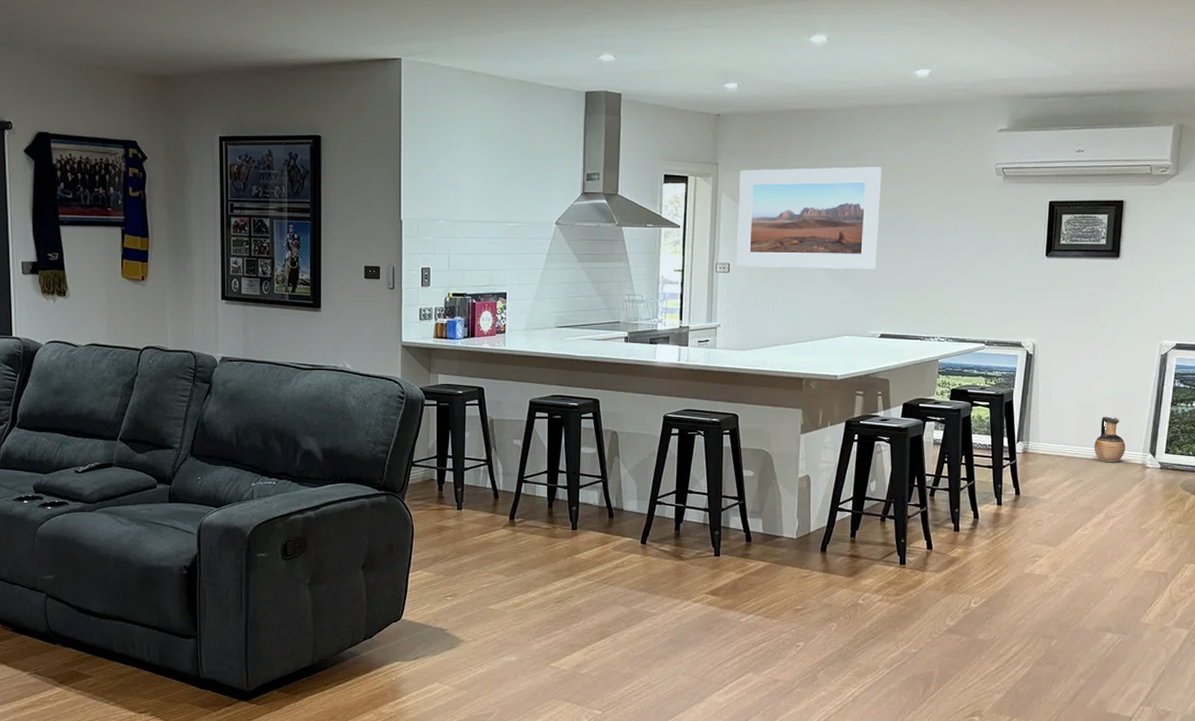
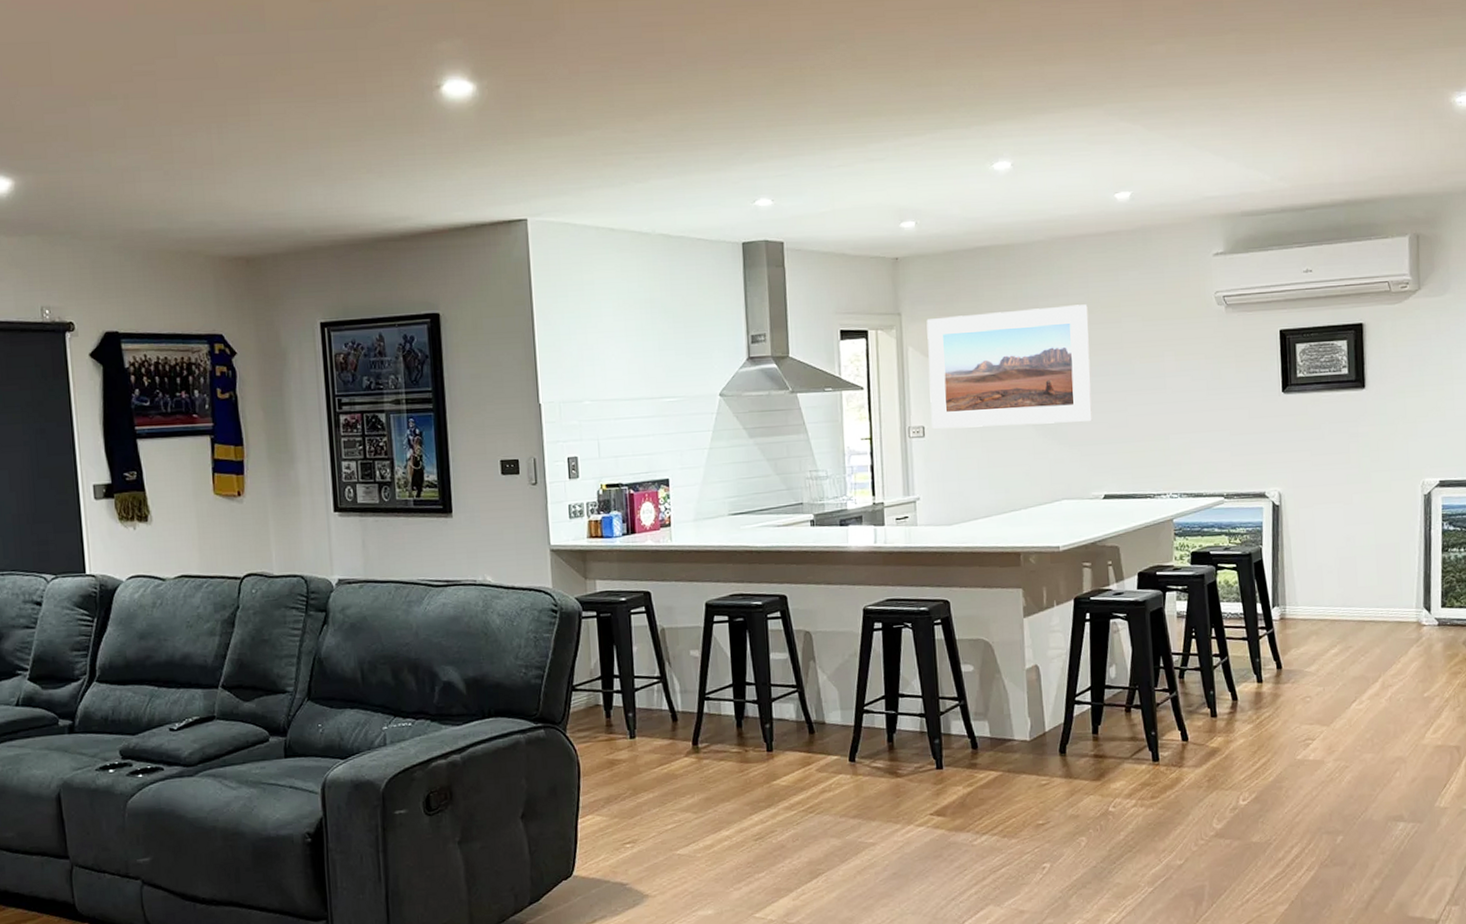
ceramic jug: present [1094,417,1126,463] -> none [1360,570,1396,624]

